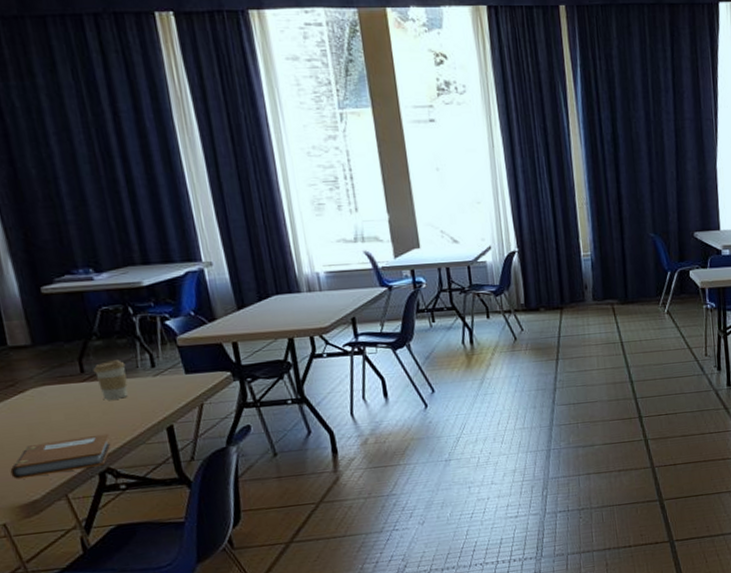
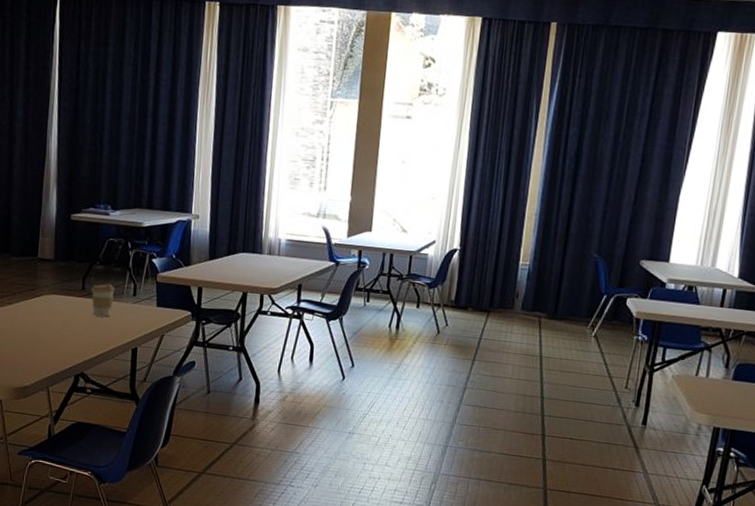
notebook: present [10,433,111,479] -> none [15,340,90,370]

